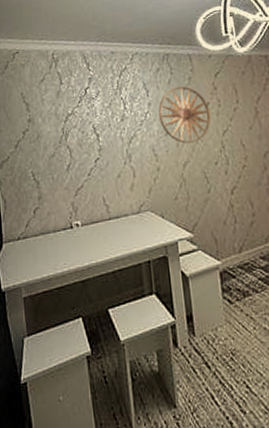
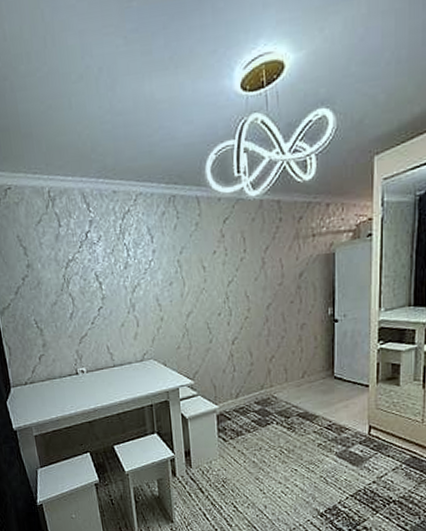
wall art: present [158,86,211,144] -> none [163,232,217,294]

